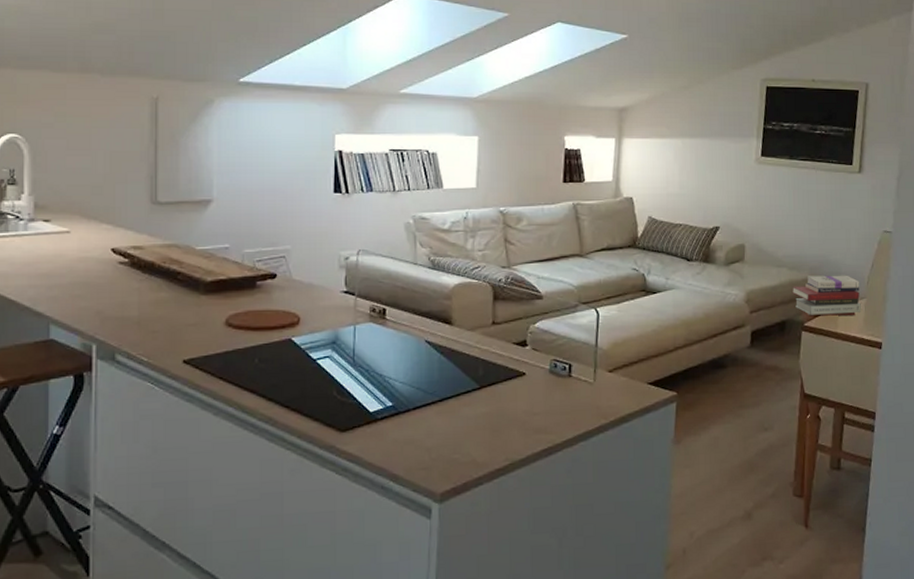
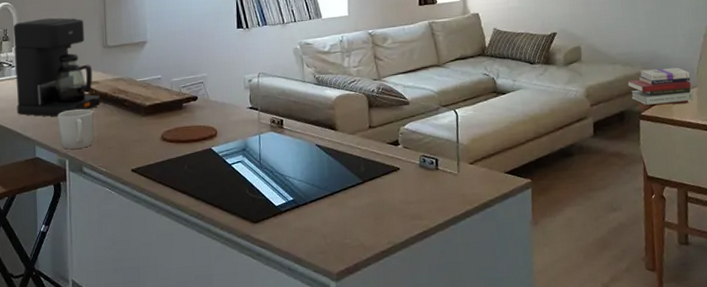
coffee maker: none [23,159,144,289] -> present [13,18,100,117]
mug: none [82,280,134,331] -> present [57,109,94,150]

